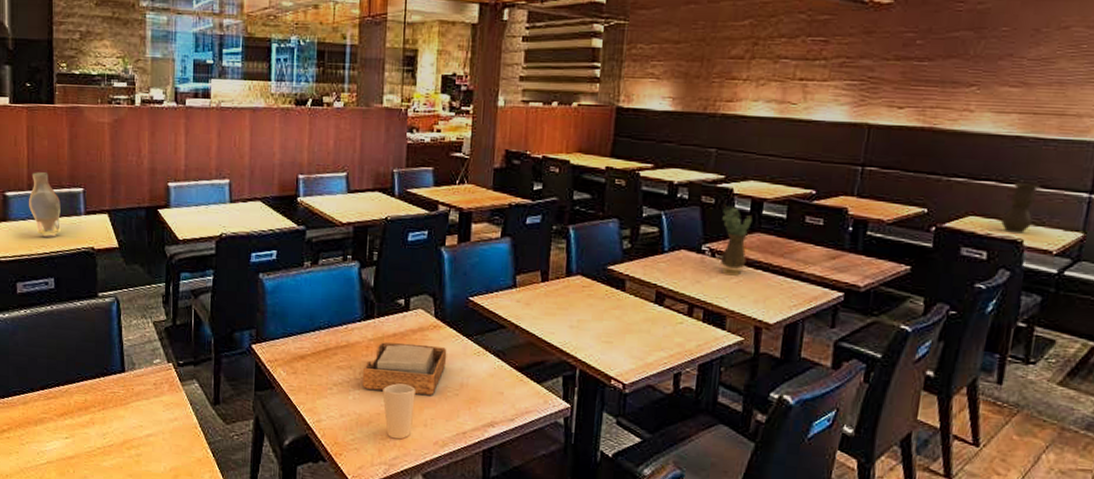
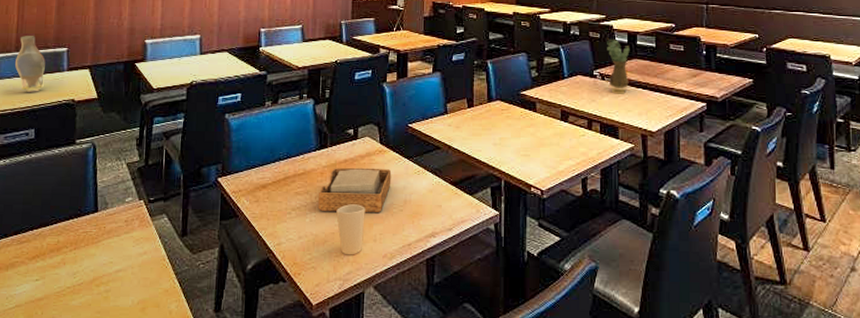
vase: present [1001,183,1040,234] -> none [812,12,835,50]

